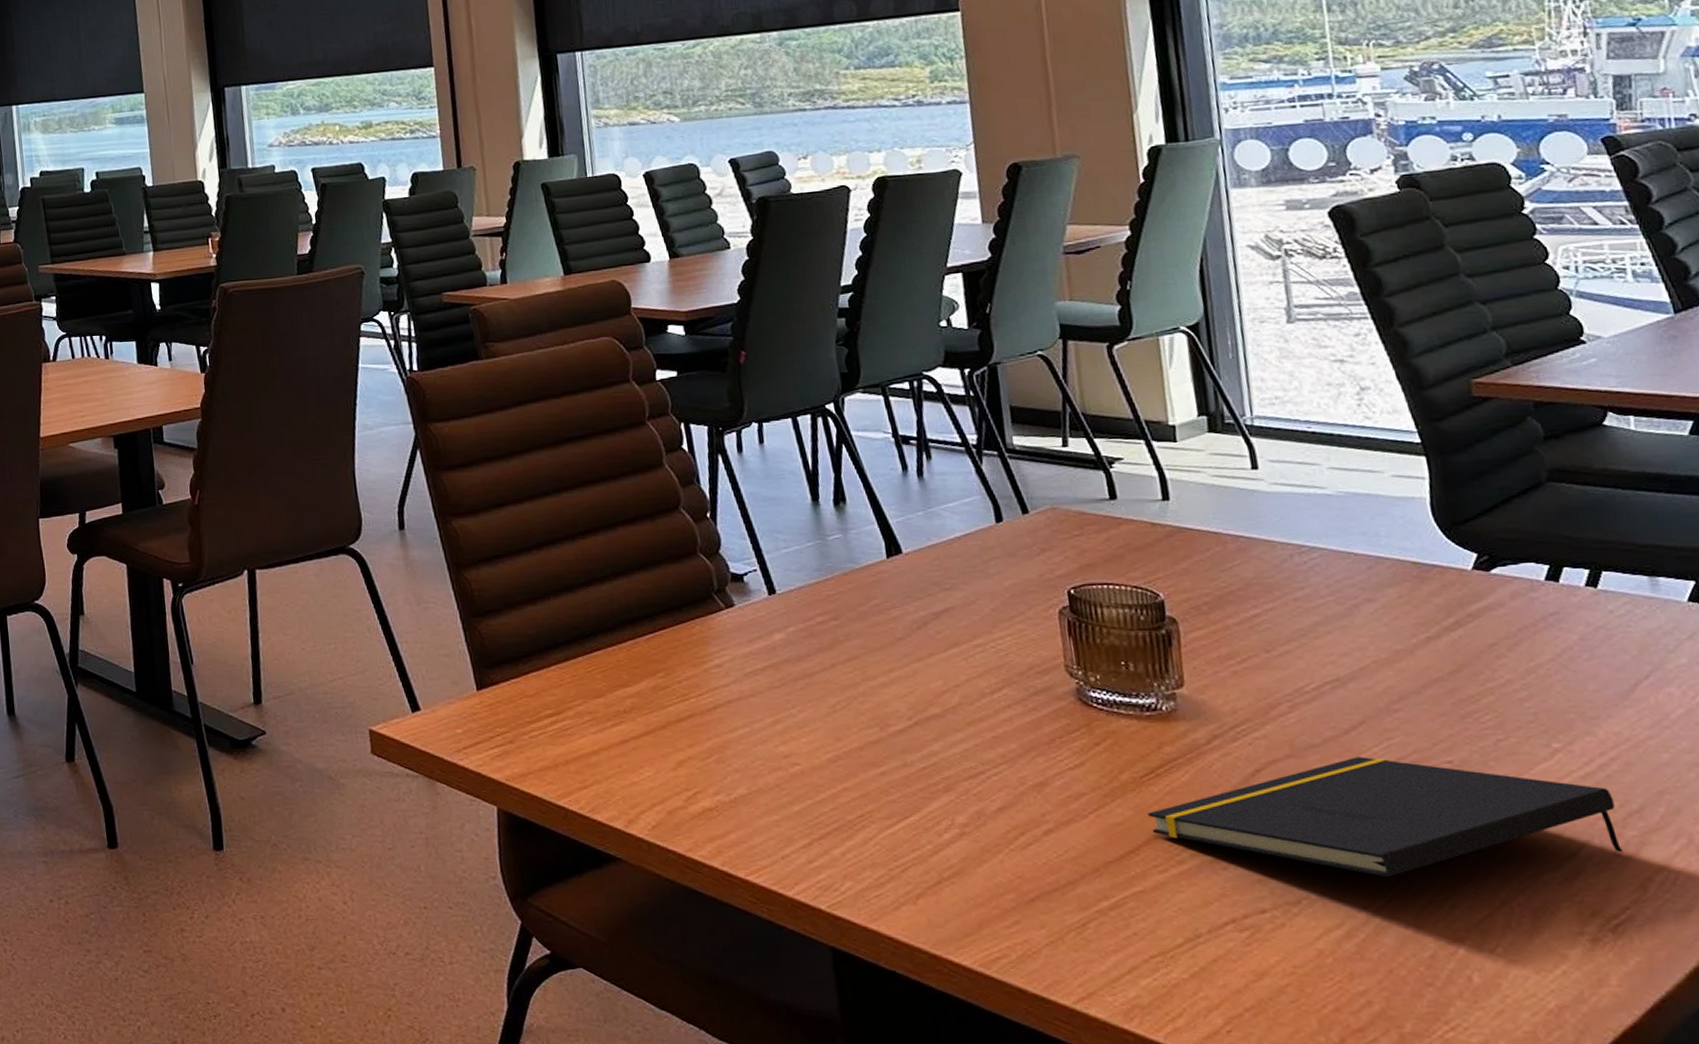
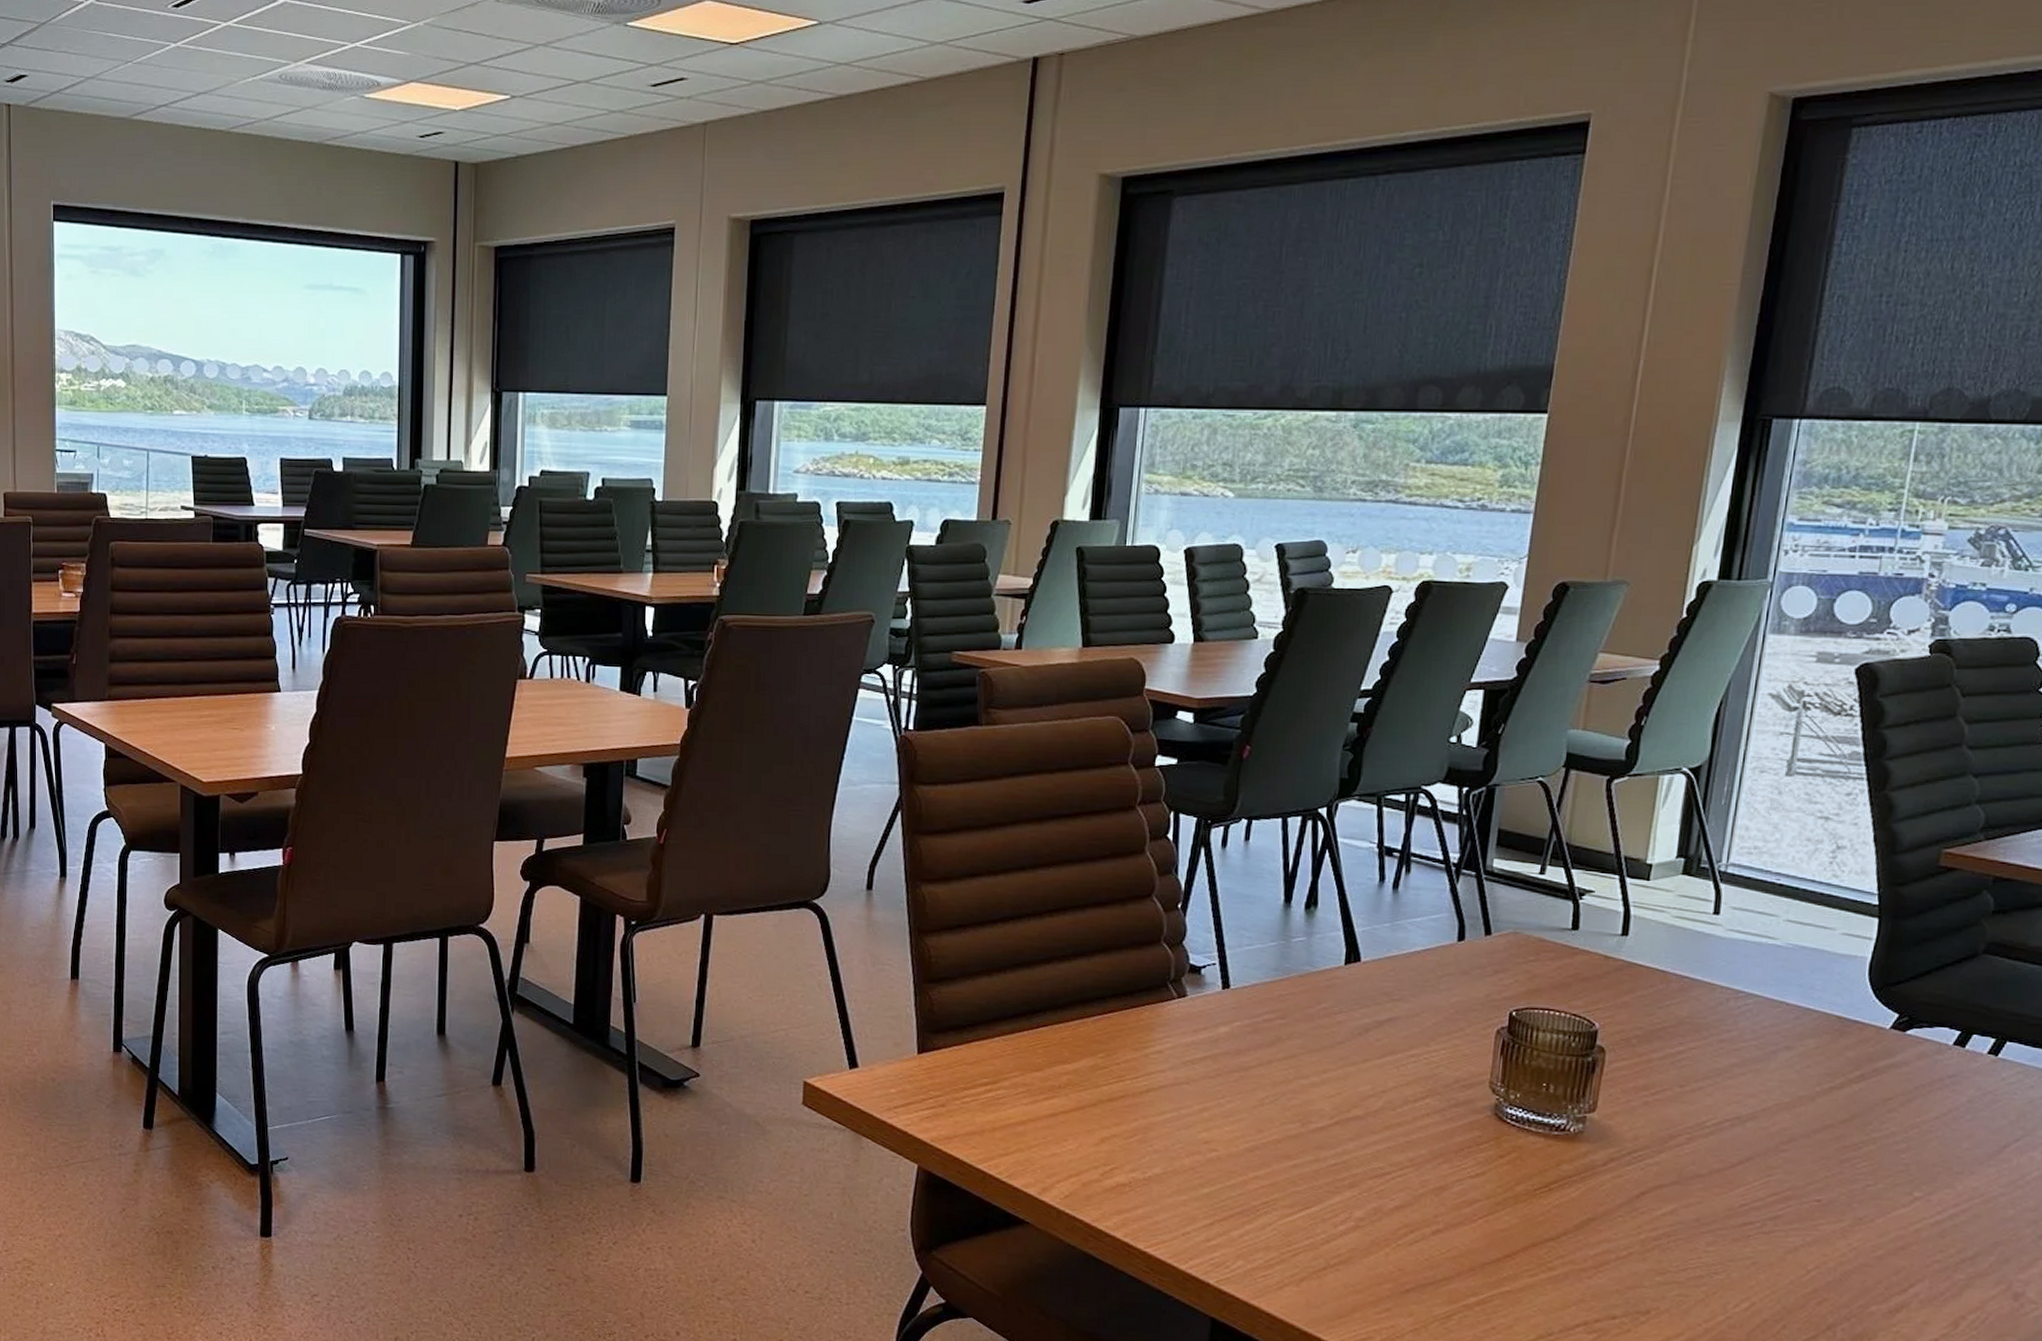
notepad: present [1148,757,1624,878] -> none [1532,1189,1953,1297]

